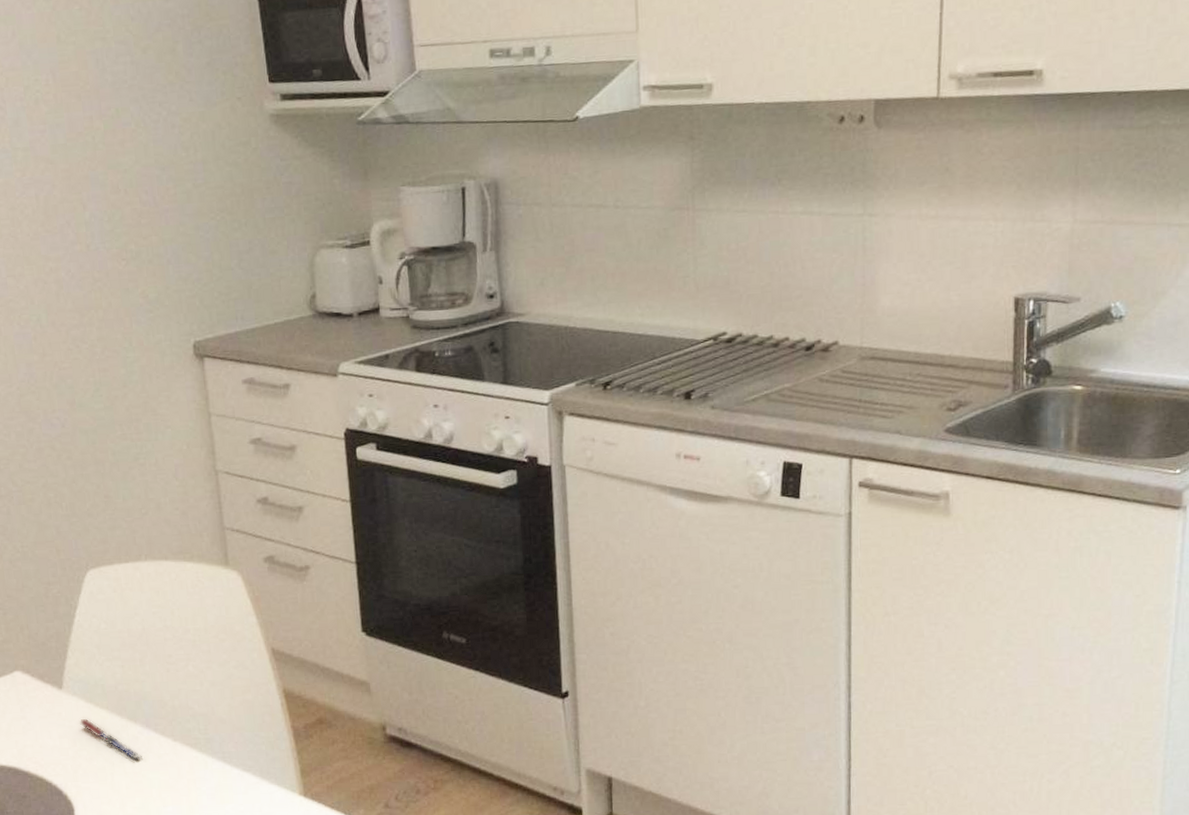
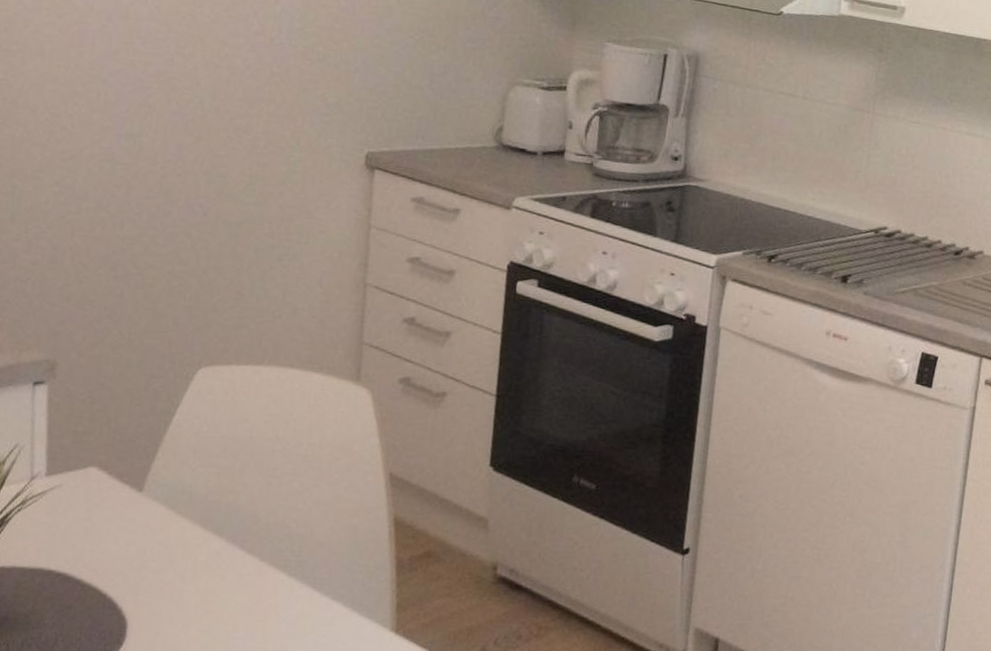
pen: present [79,718,142,761] -> none [154,526,221,578]

